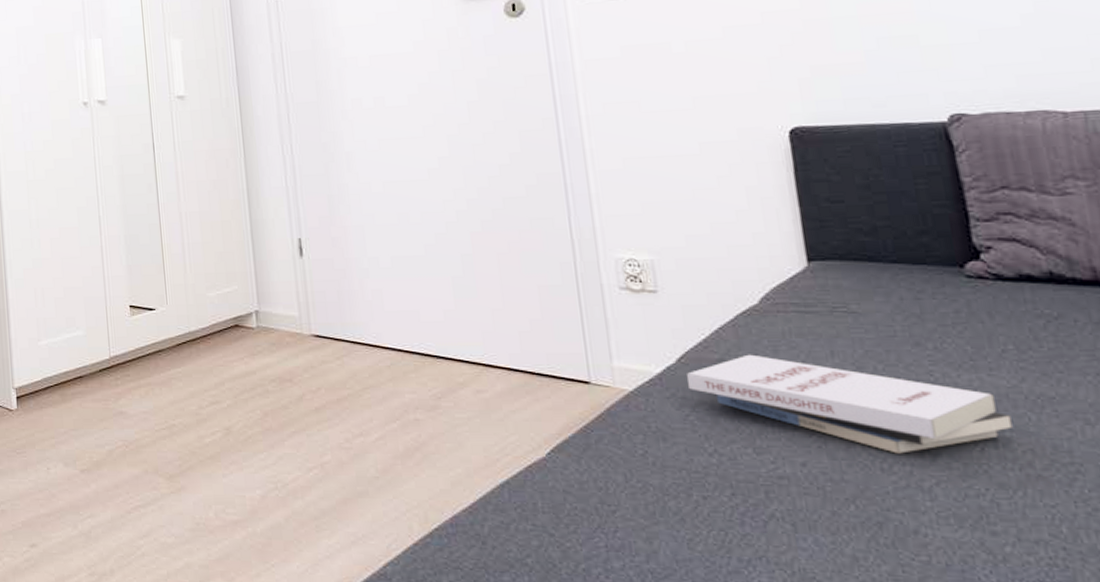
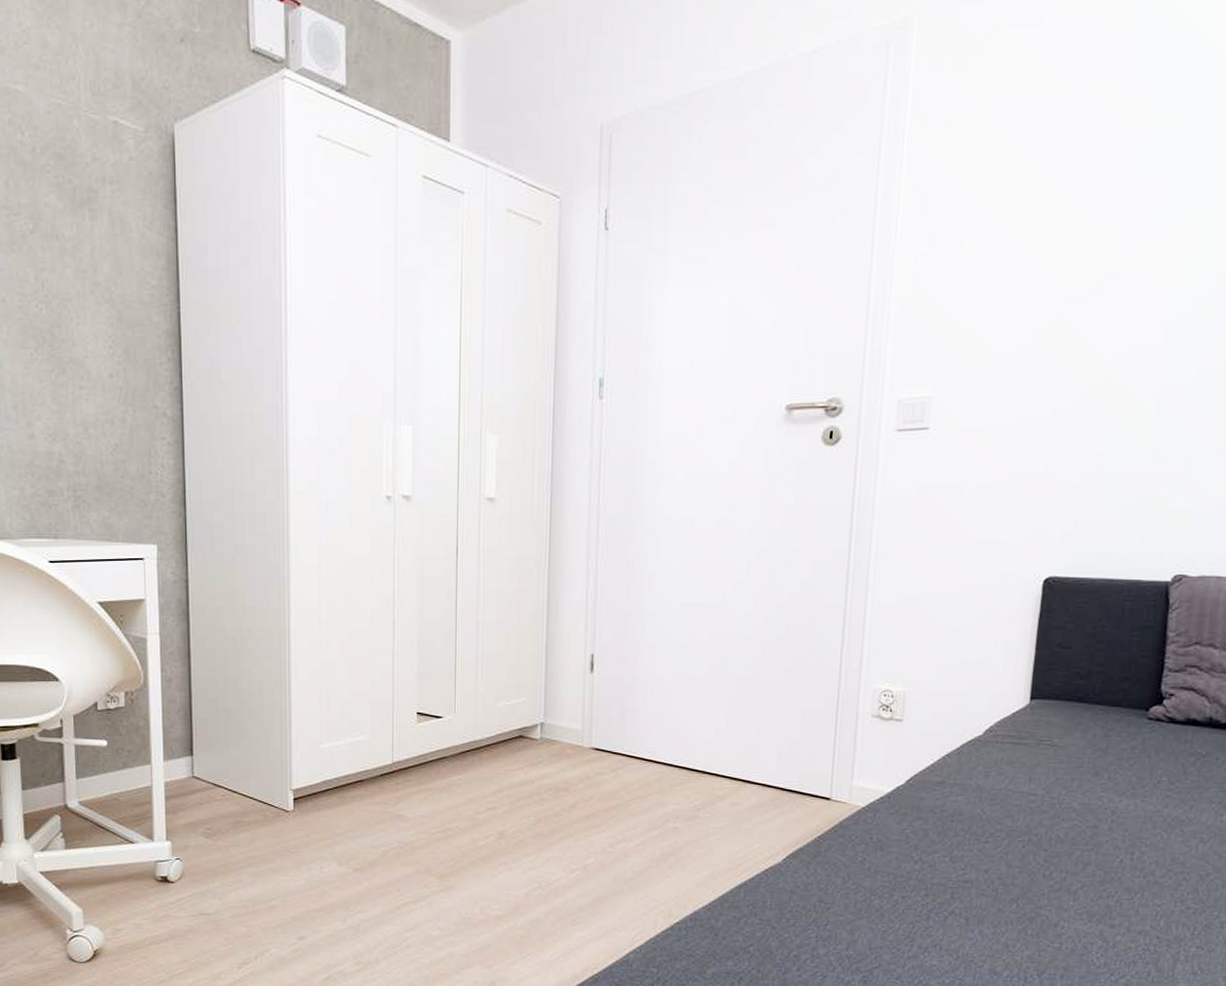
books: present [687,354,1012,454] -> none [911,778,1149,863]

